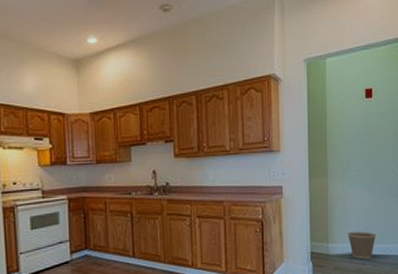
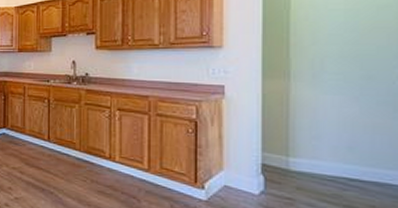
wastebasket: present [348,231,377,260] -> none [319,146,367,185]

